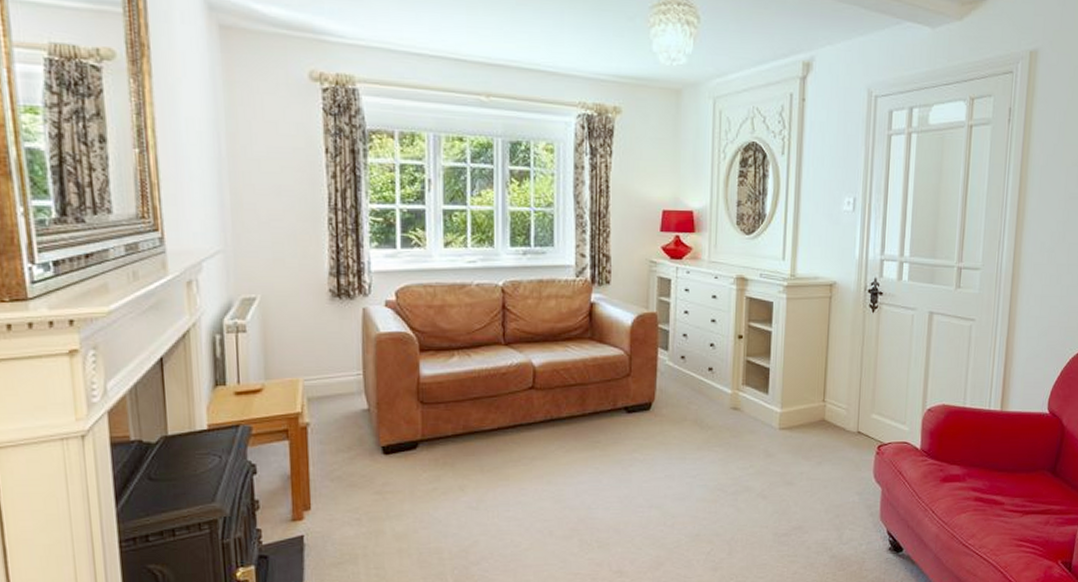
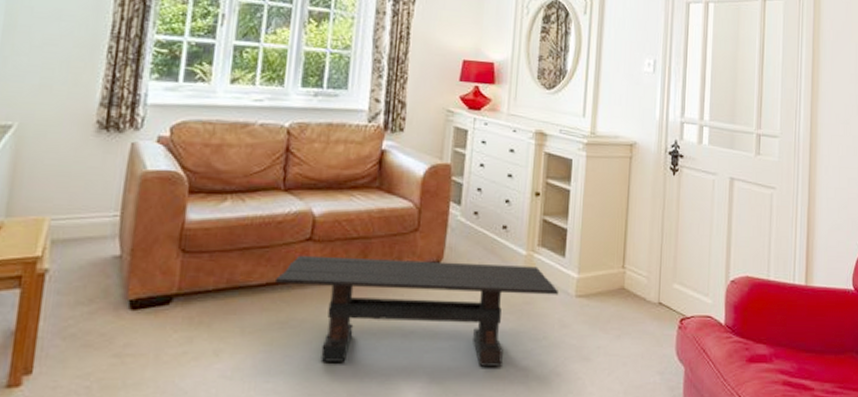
coffee table: none [506,402,764,493] -> present [276,255,559,366]

